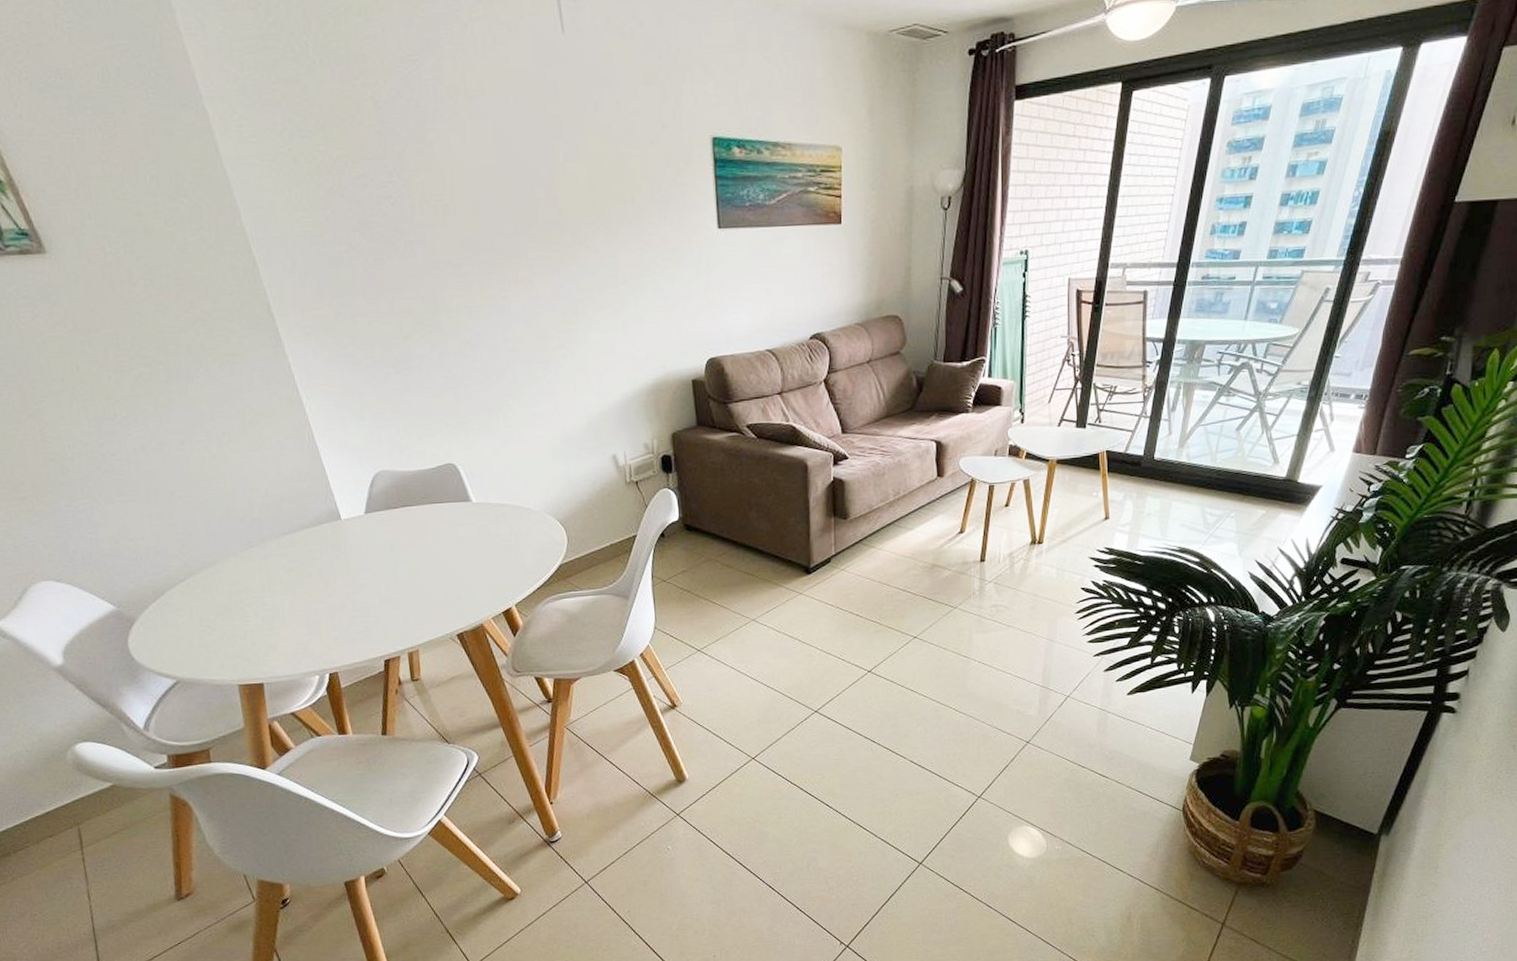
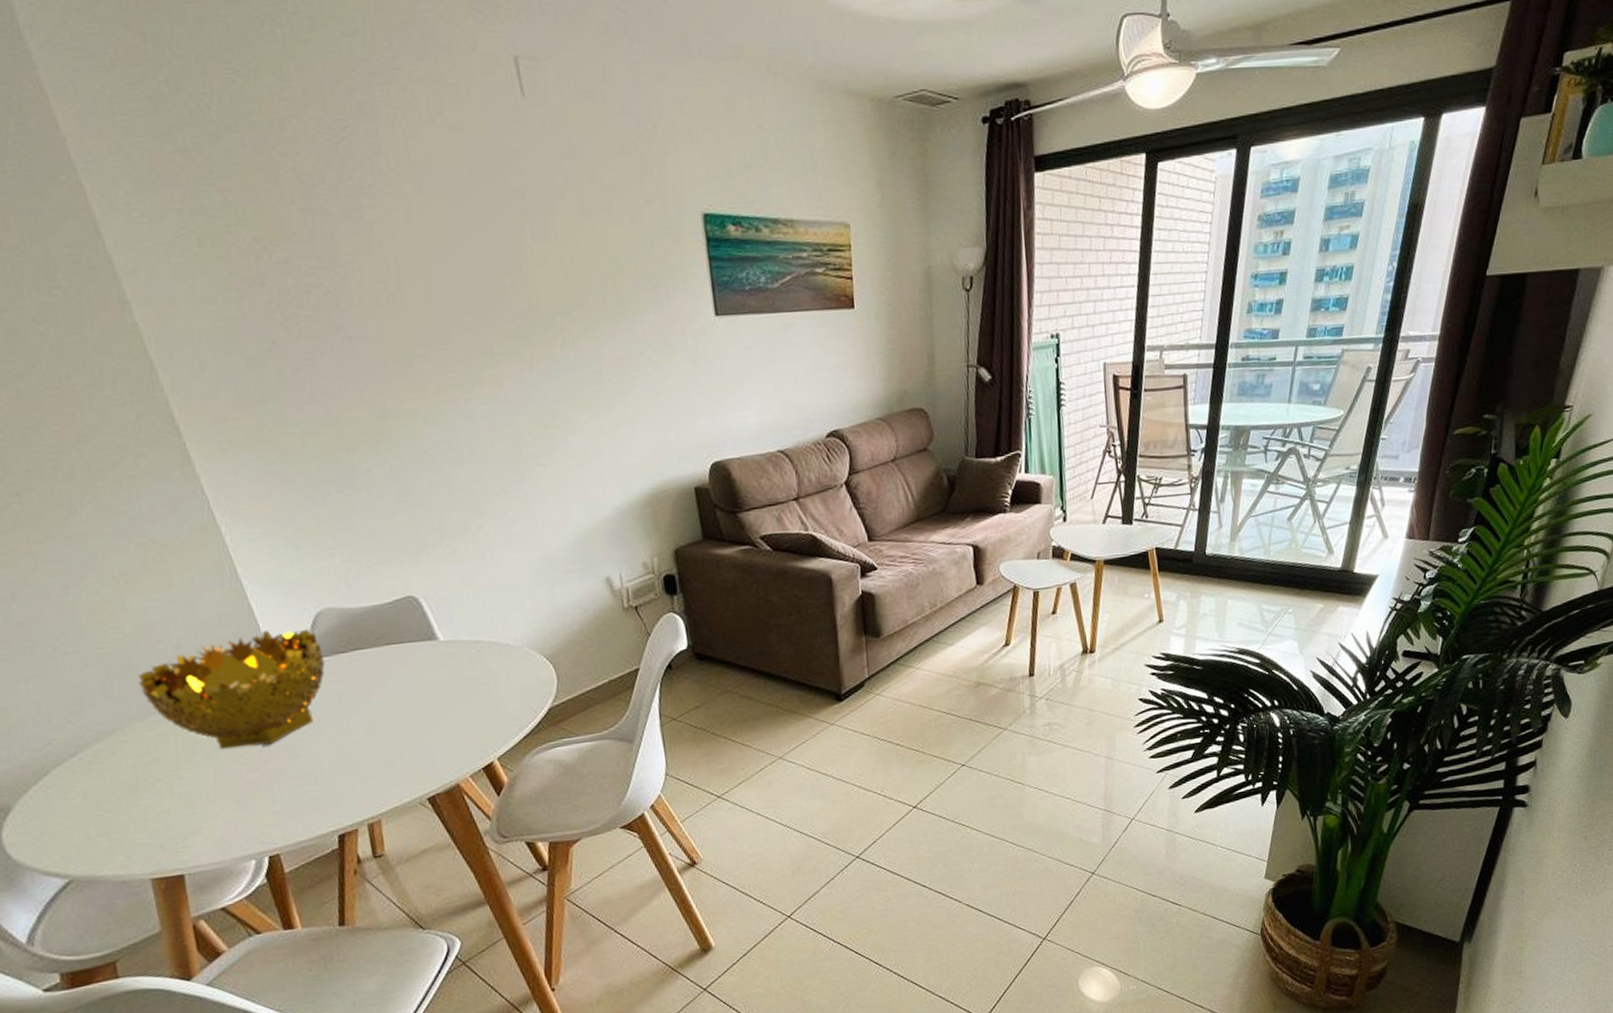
decorative bowl: none [234,485,380,583] -> present [138,628,325,750]

